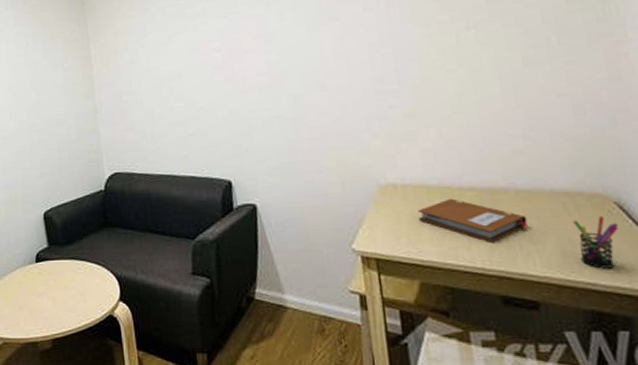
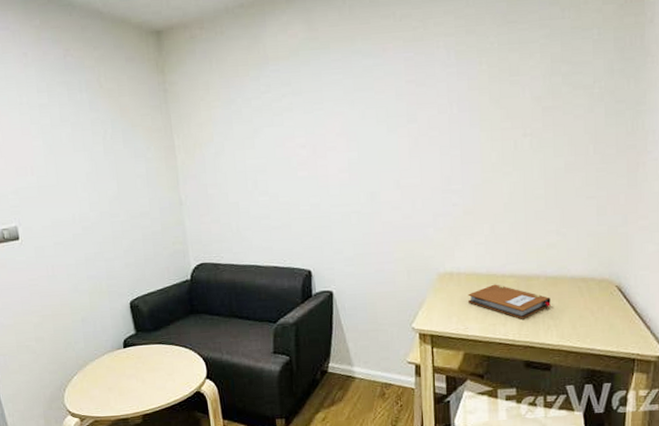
pen holder: present [572,215,618,269] -> none [584,296,616,338]

